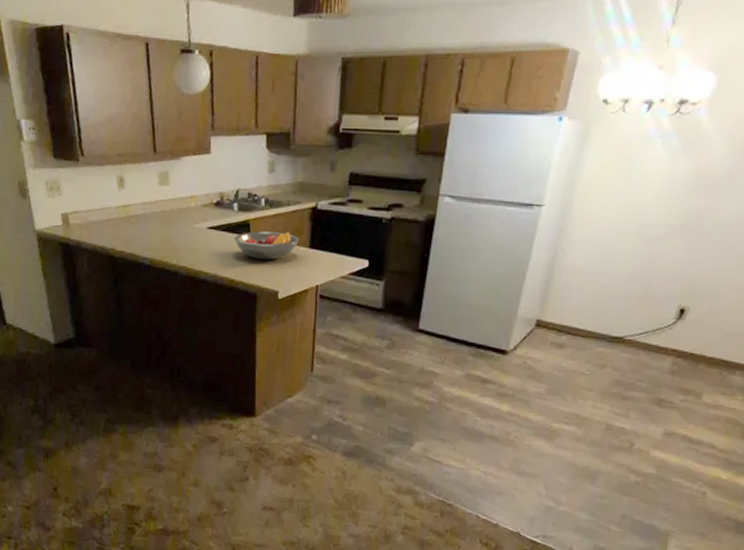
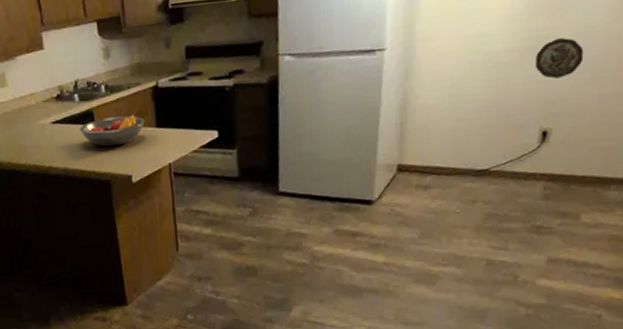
decorative plate: none [684,221,734,260] -> present [534,38,584,79]

